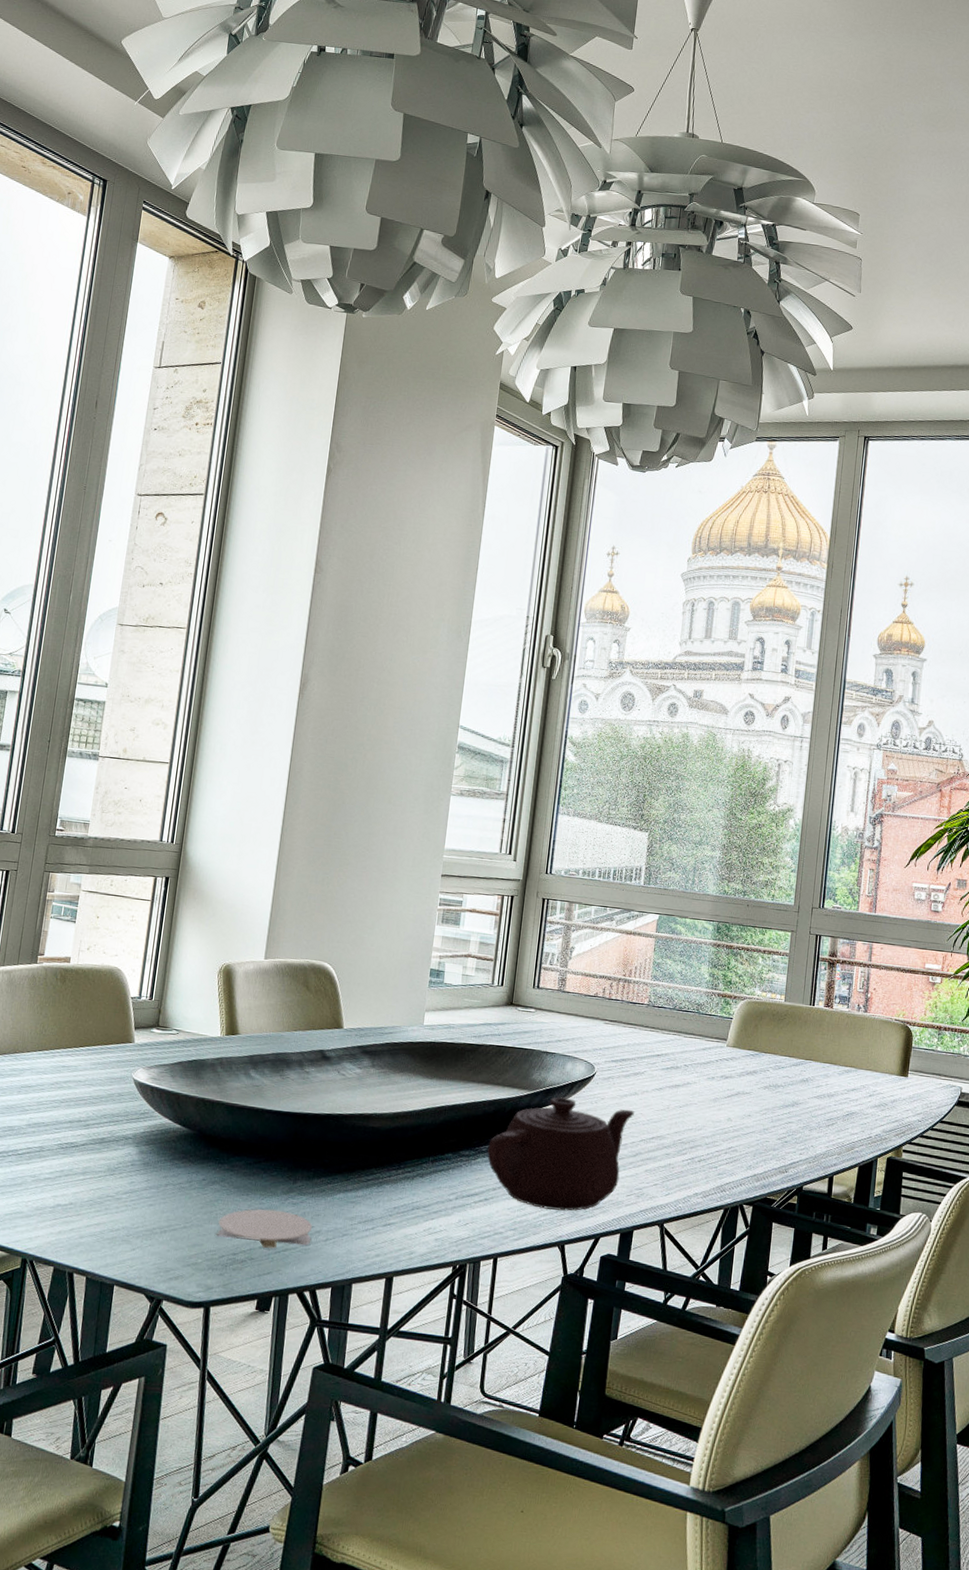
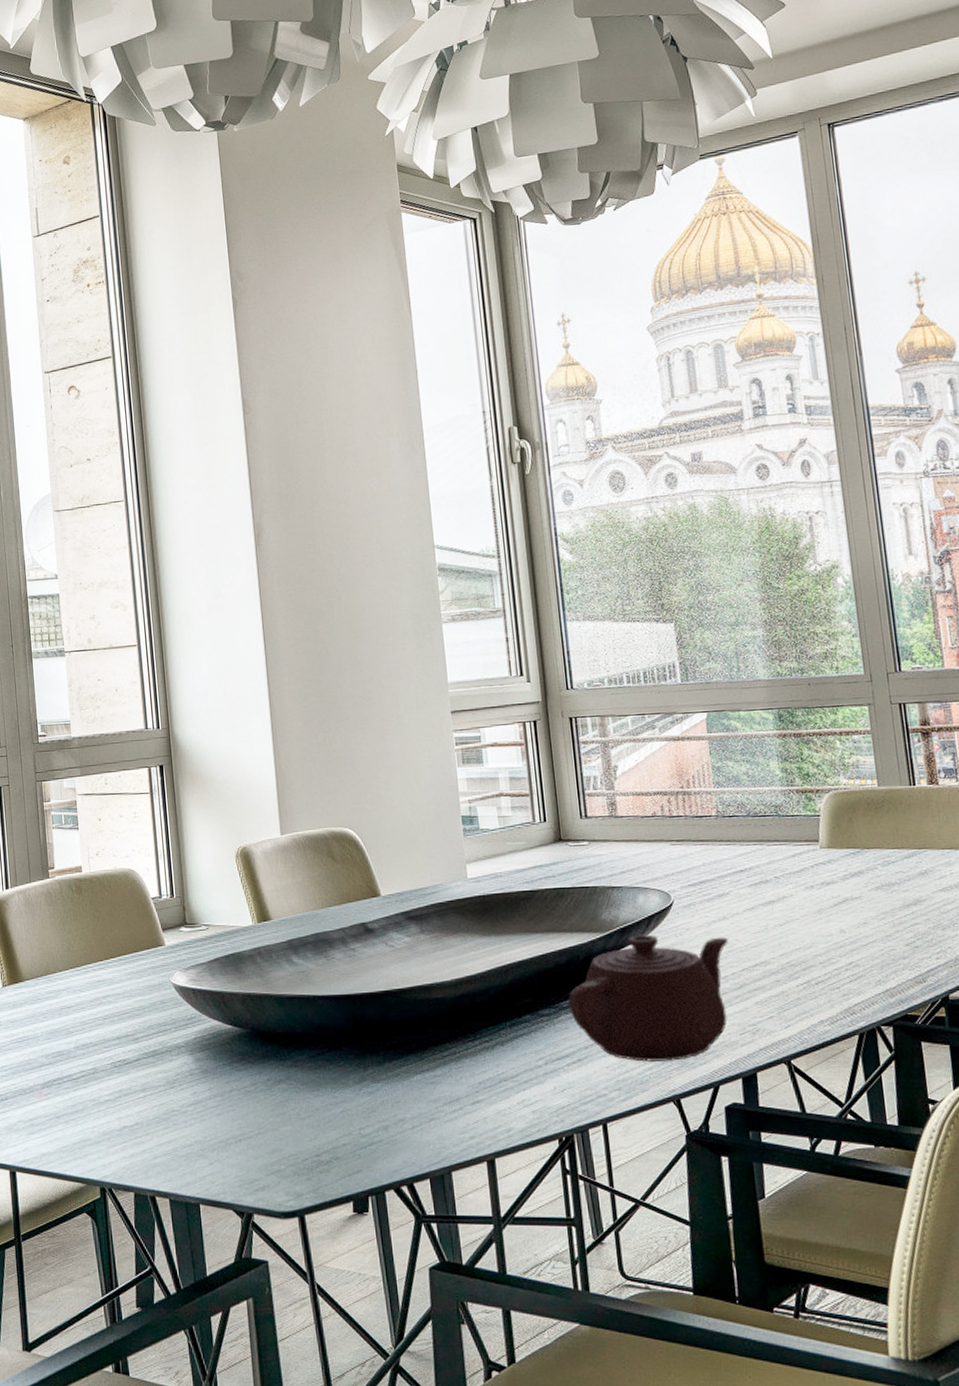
coaster: present [216,1209,313,1249] -> none [293,1102,397,1144]

